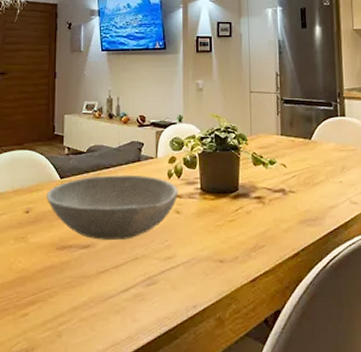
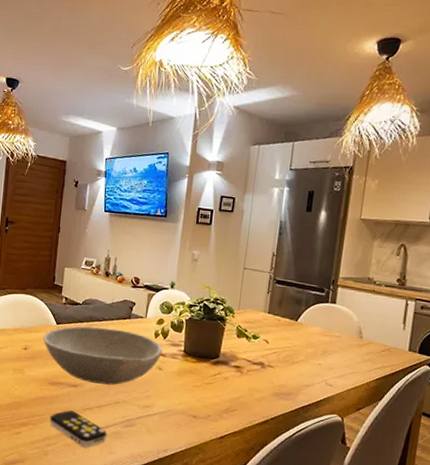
remote control: none [60,277,128,318] -> present [49,410,107,447]

